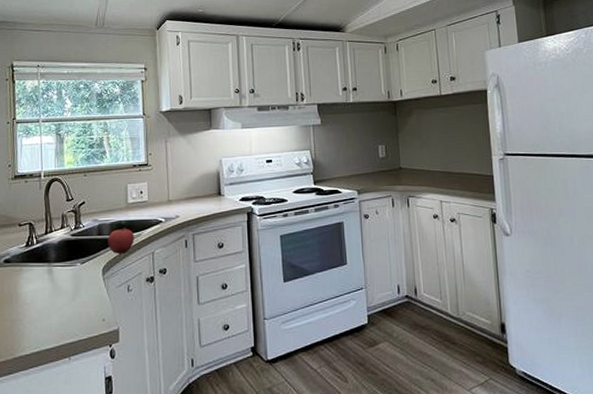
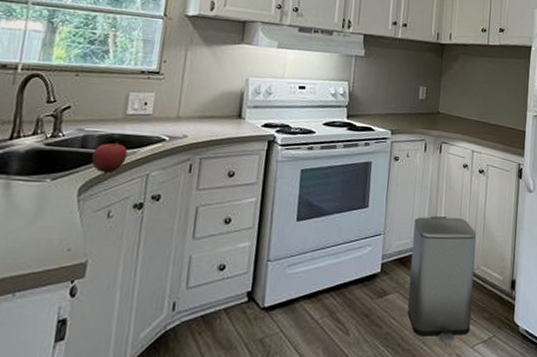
pedal bin: none [393,267,465,386] -> present [407,216,477,342]

